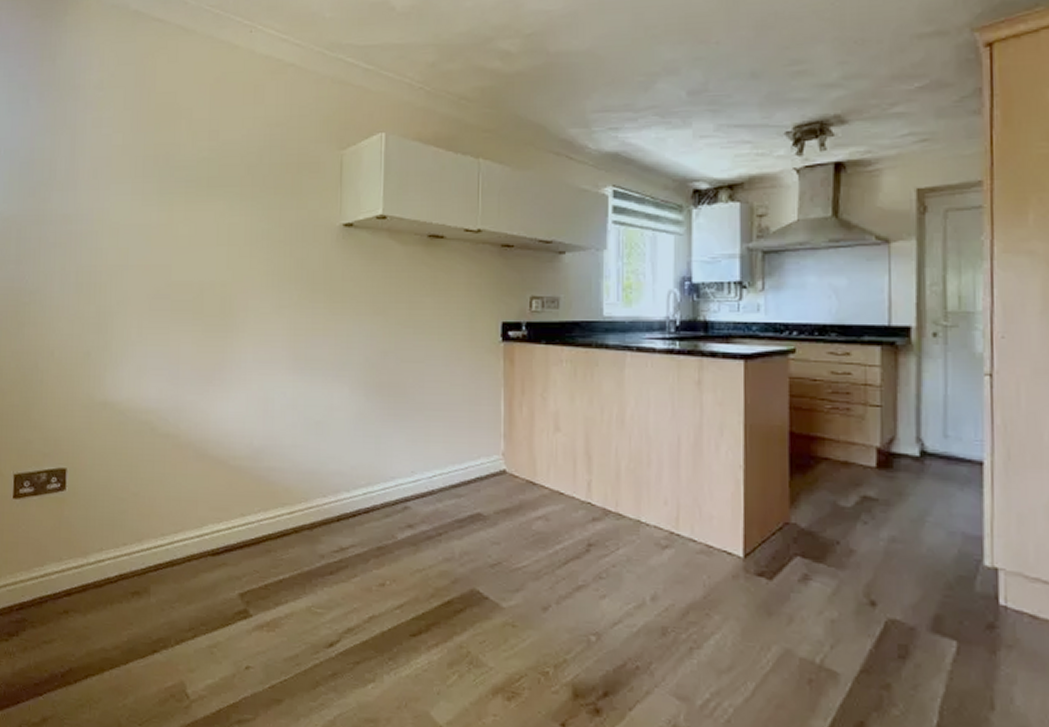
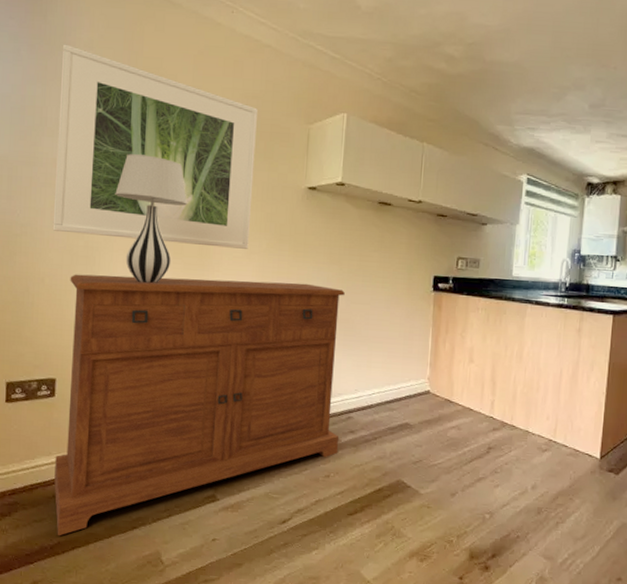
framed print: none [62,87,282,303] -> present [52,44,257,249]
sideboard: none [65,340,395,661] -> present [54,274,345,536]
table lamp: none [128,202,208,350] -> present [115,154,188,283]

